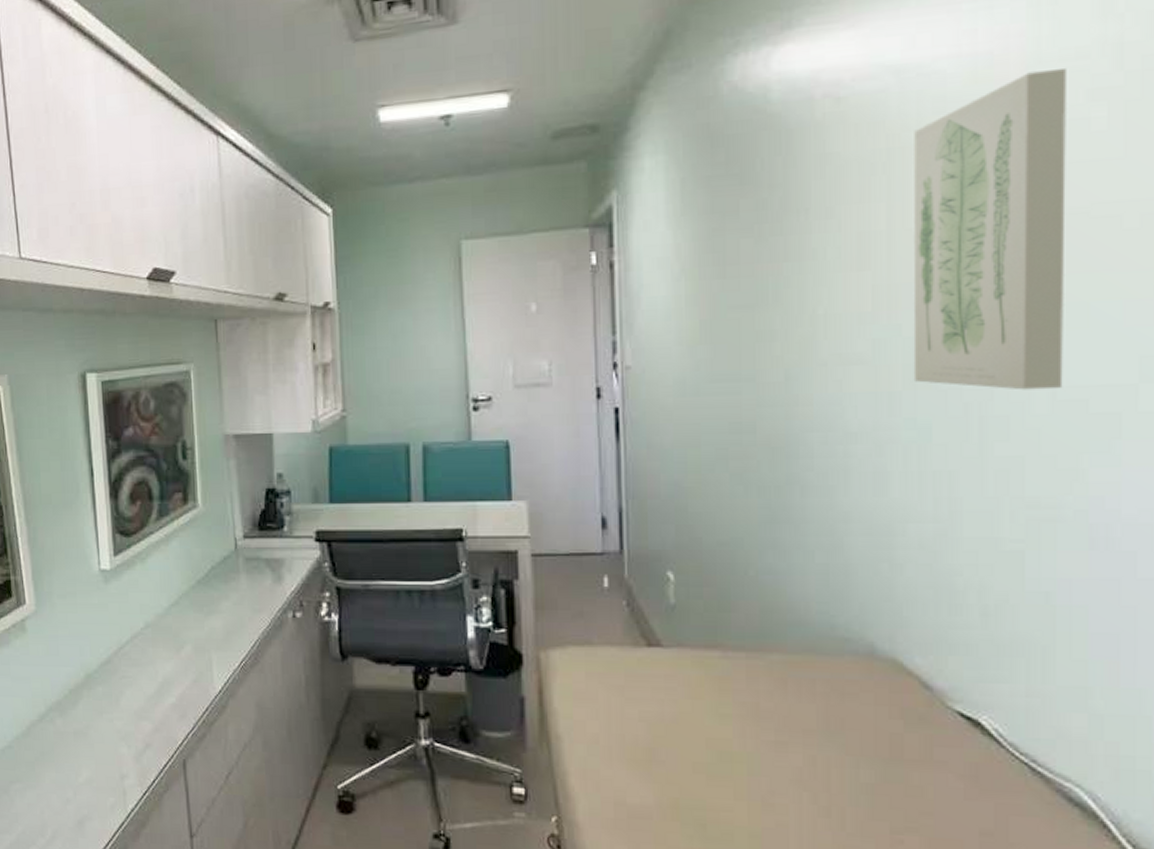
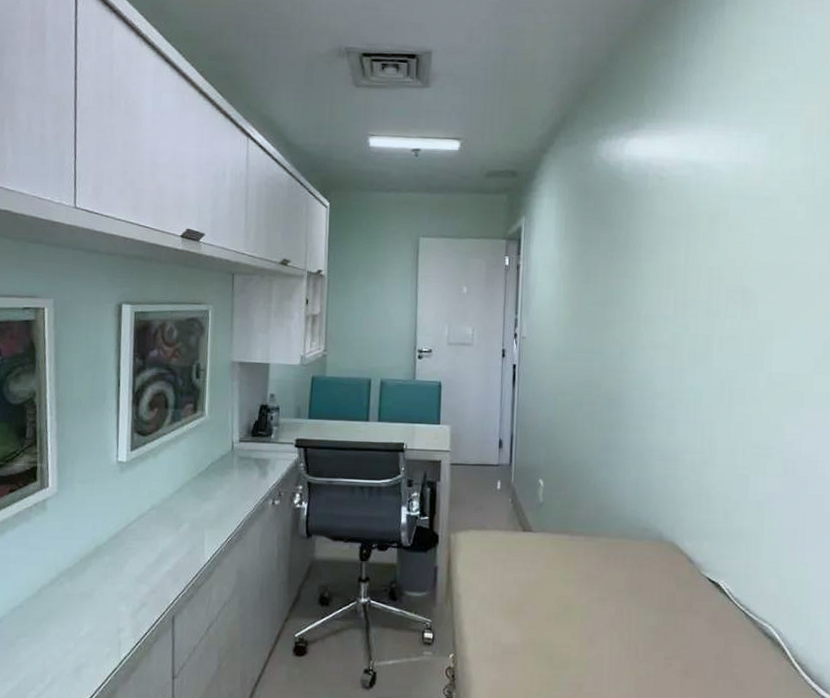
wall art: present [913,69,1066,390] -> none [694,179,785,374]

